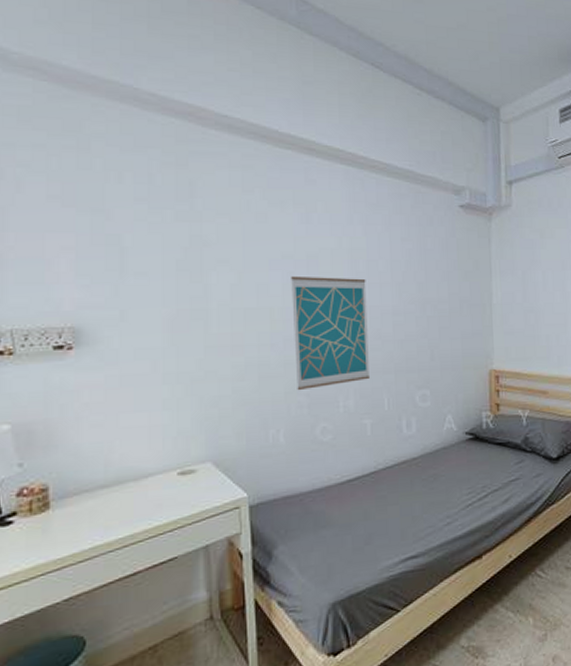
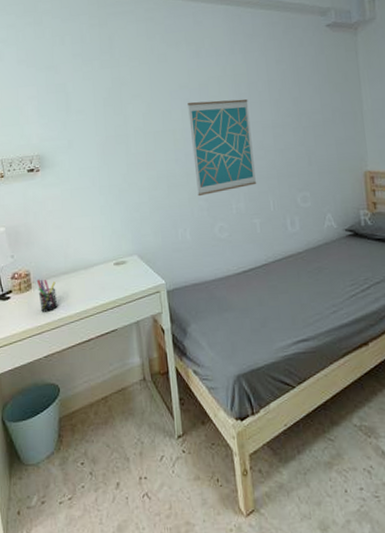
pen holder: none [58,495,90,540] -> present [36,279,58,312]

